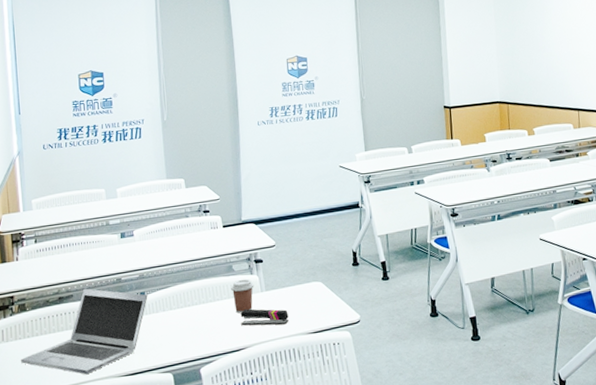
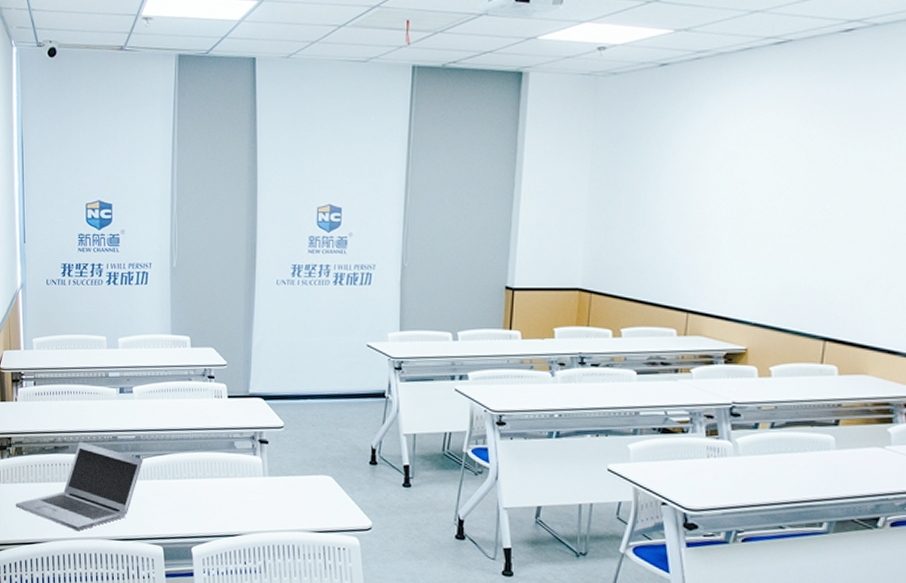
coffee cup: present [231,279,254,314] -> none [231,459,256,496]
stapler: present [240,309,289,326] -> none [239,492,291,517]

